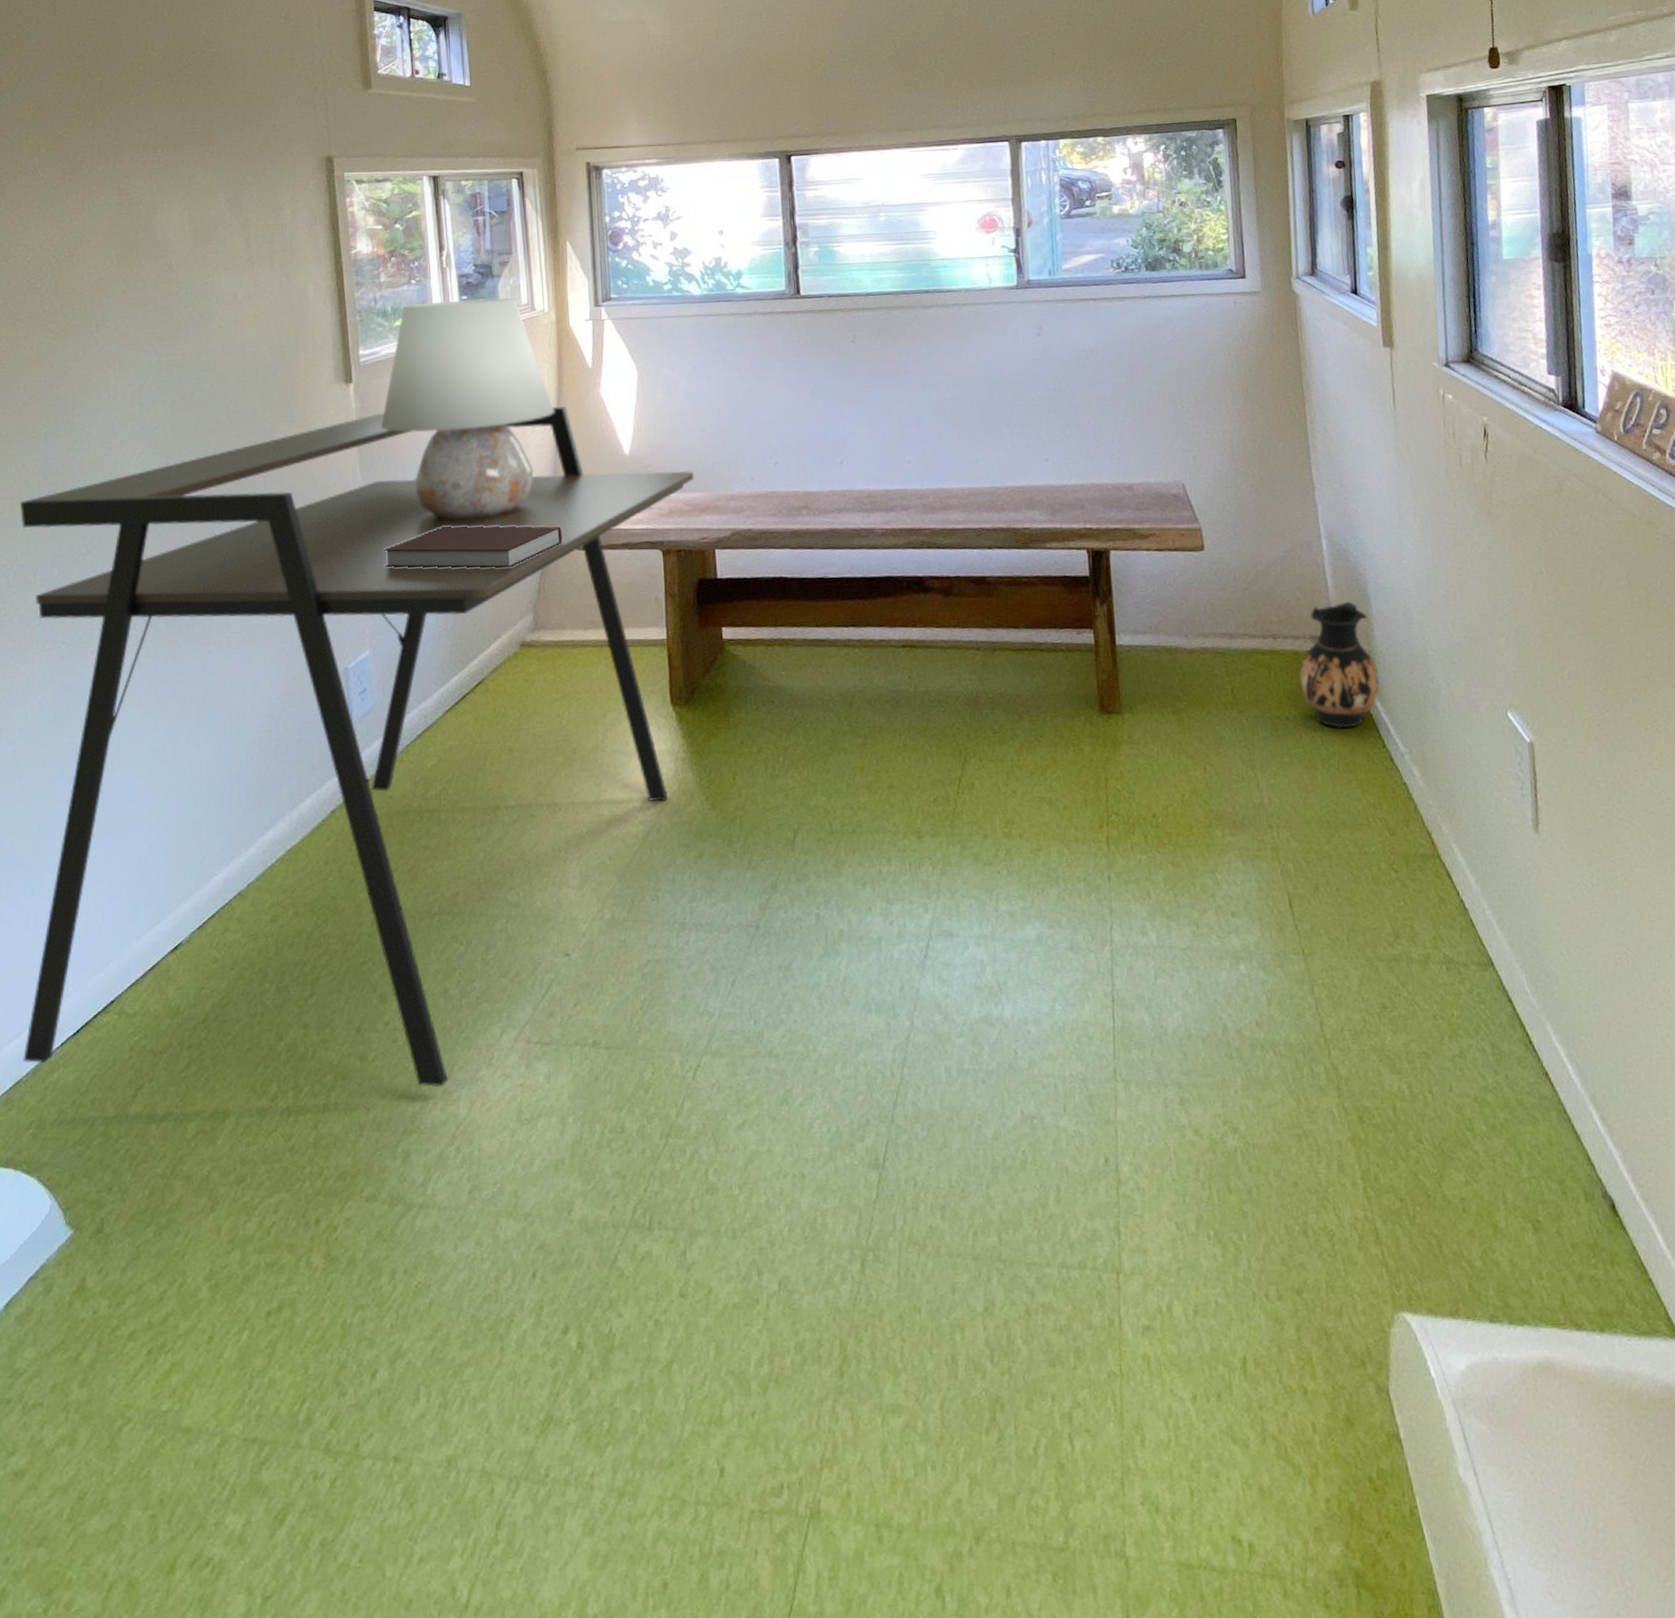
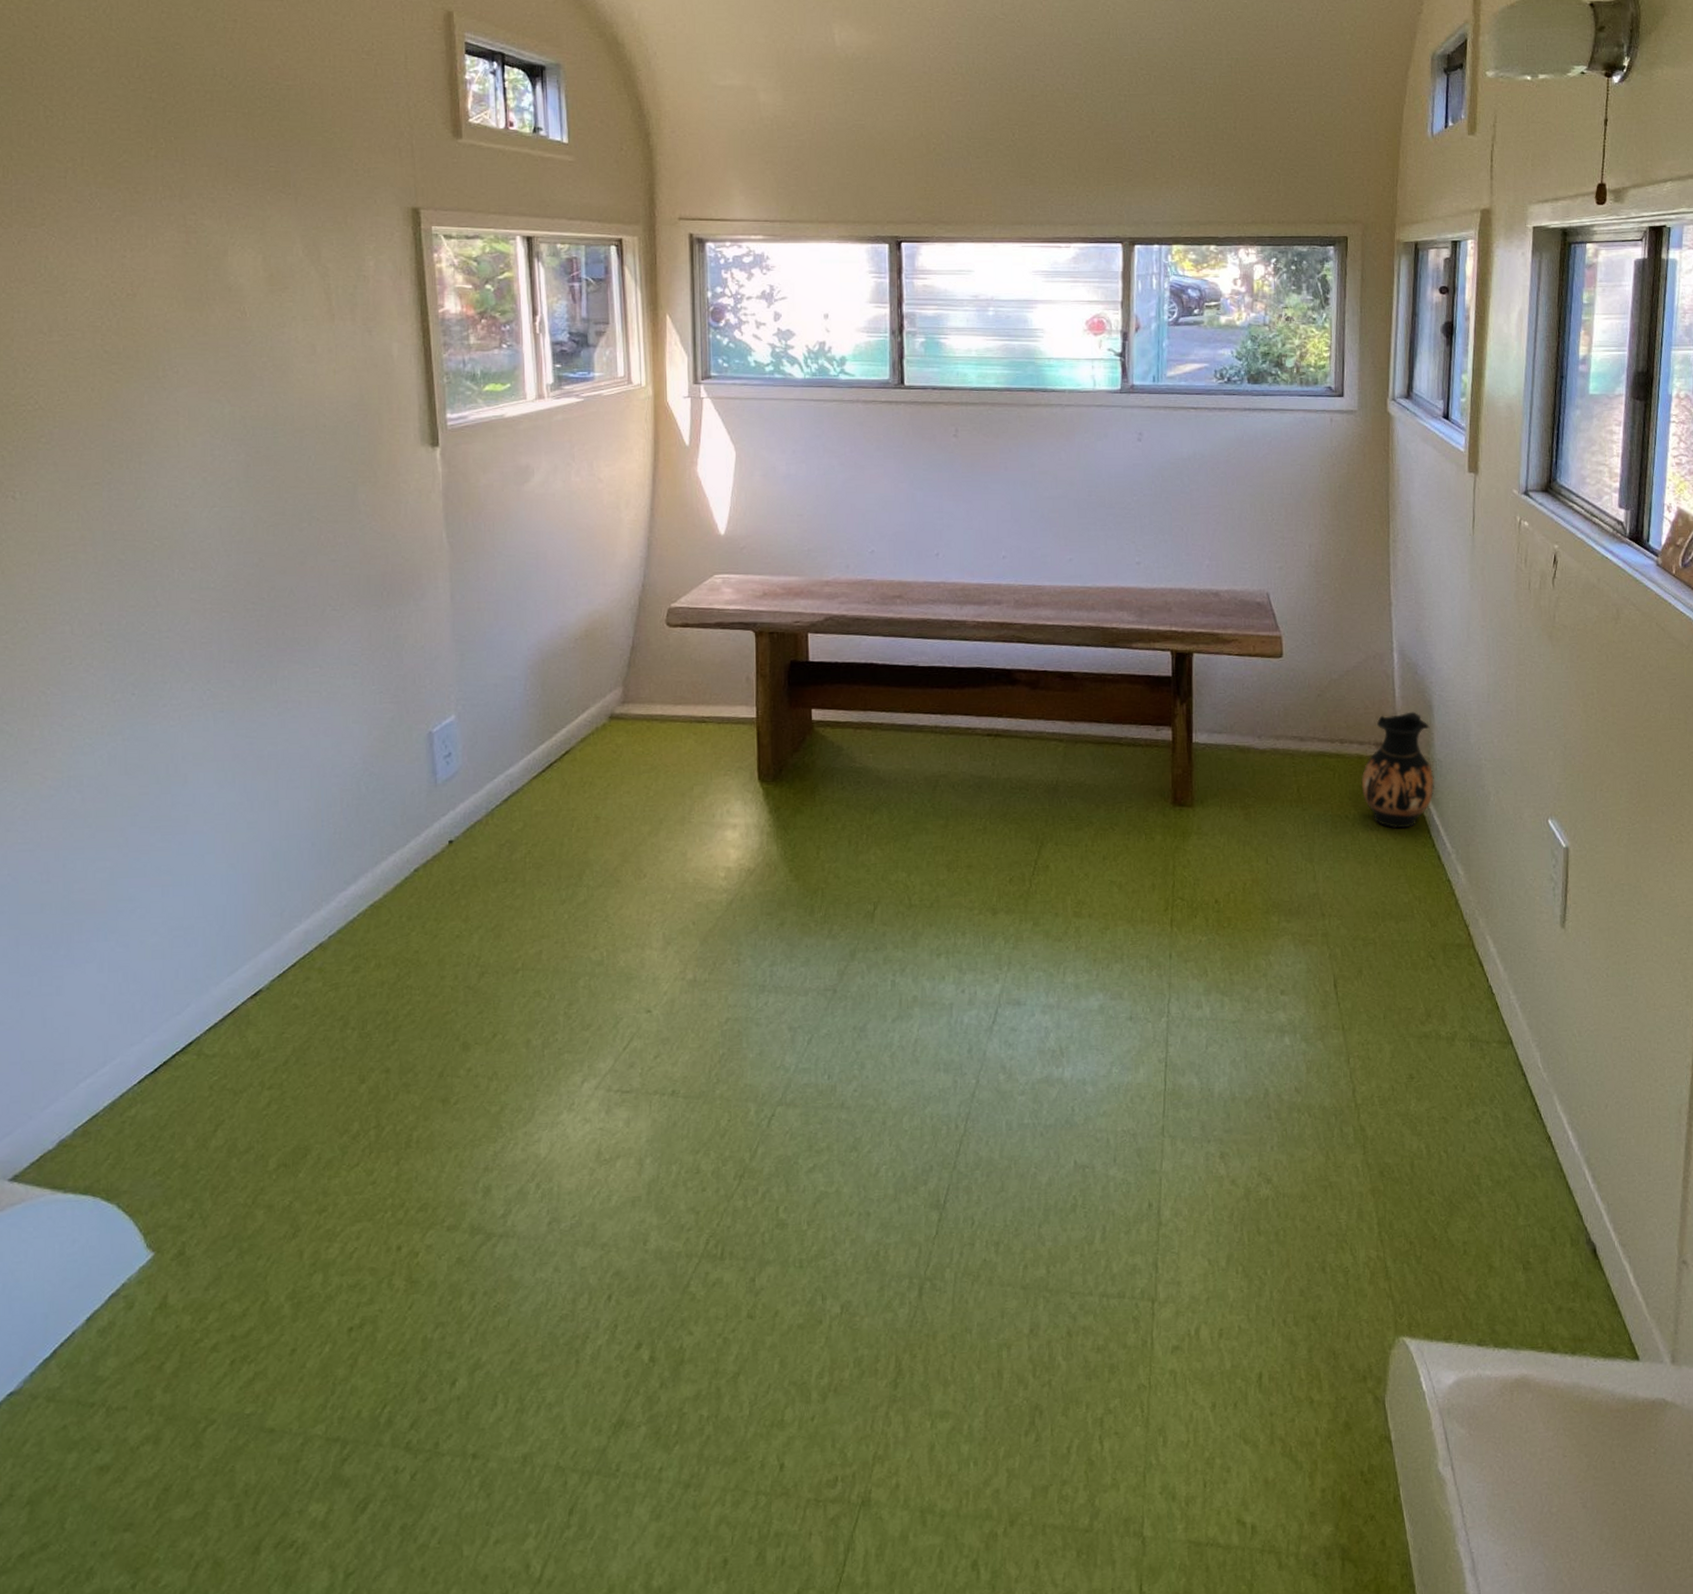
desk: present [20,406,694,1088] -> none [84,480,789,1129]
table lamp: present [381,298,554,521] -> none [469,368,649,592]
notebook: present [383,526,563,568] -> none [470,597,654,642]

